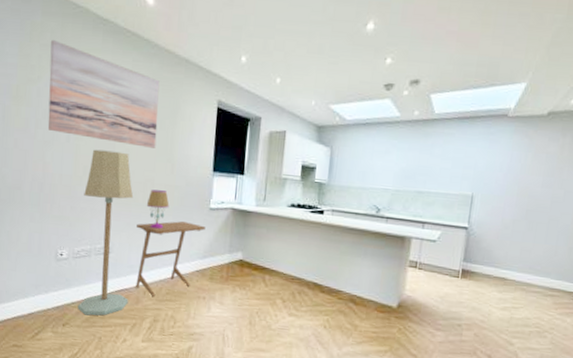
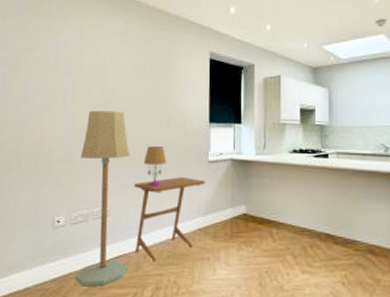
wall art: present [47,40,160,148] -> none [45,11,152,104]

